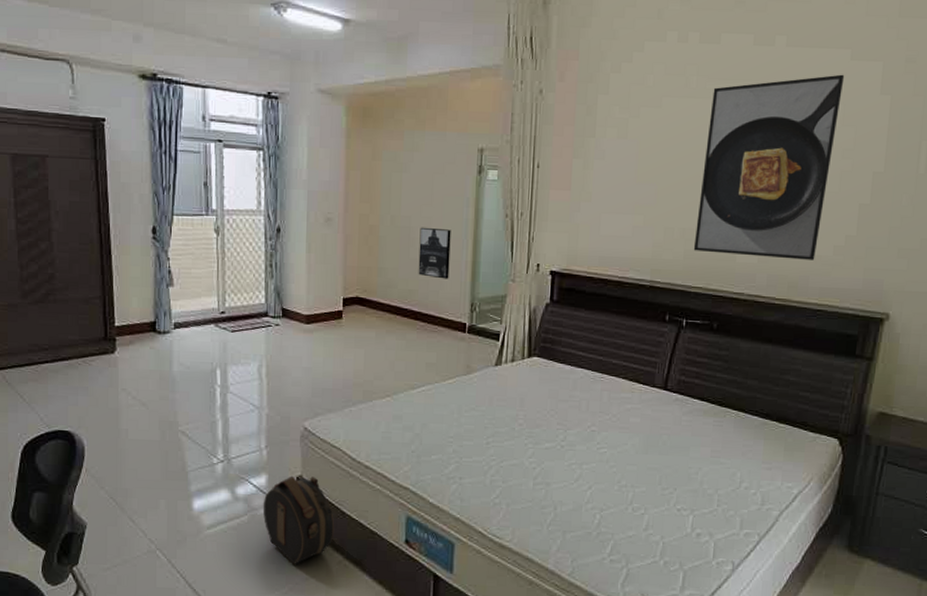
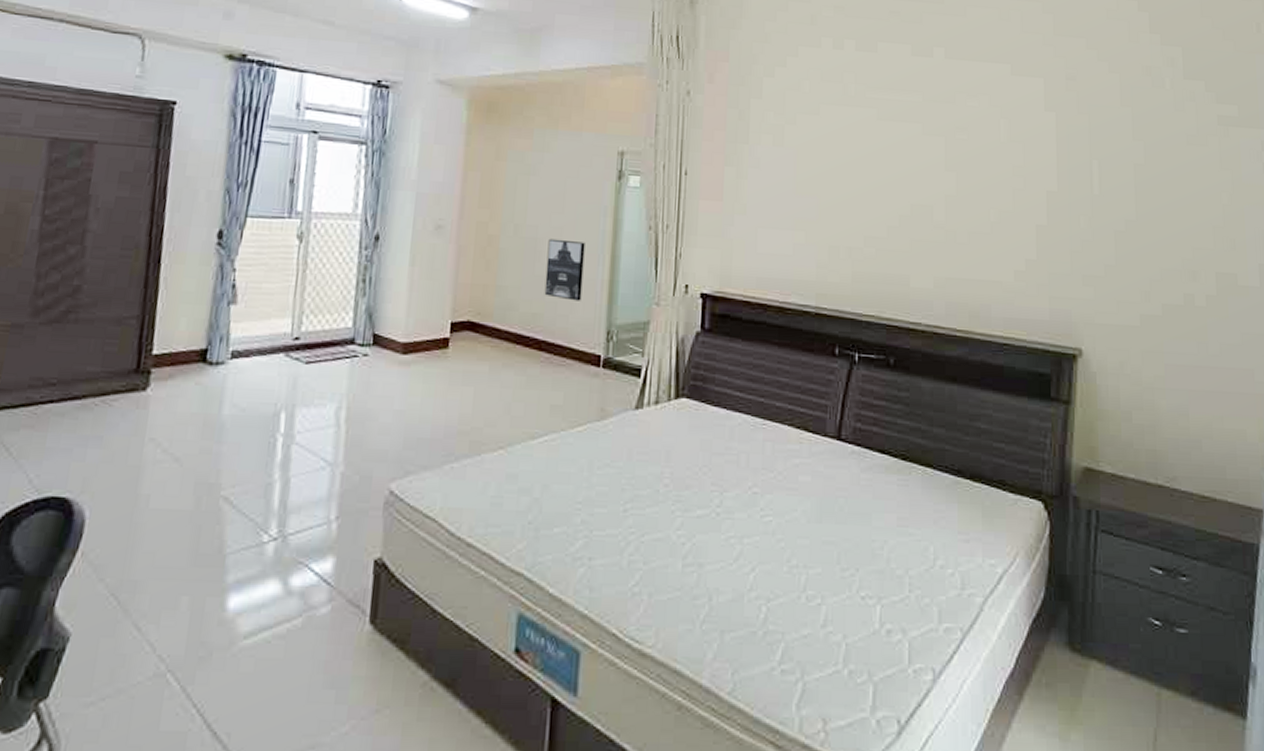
hat box: present [262,476,335,564] -> none [324,558,422,689]
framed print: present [693,74,845,260] -> none [862,88,1007,286]

